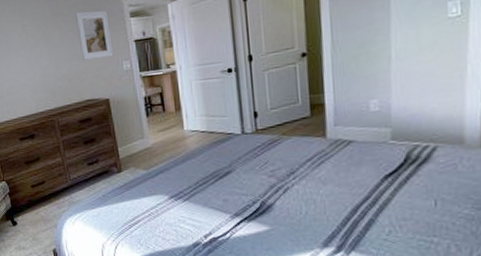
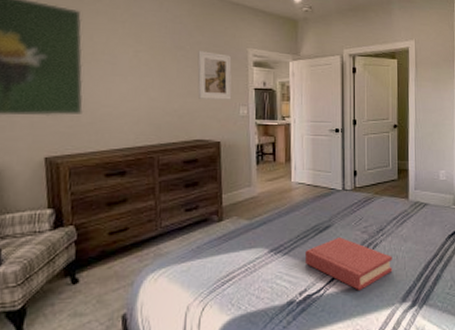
hardback book: none [206,182,310,235] -> present [304,237,393,290]

